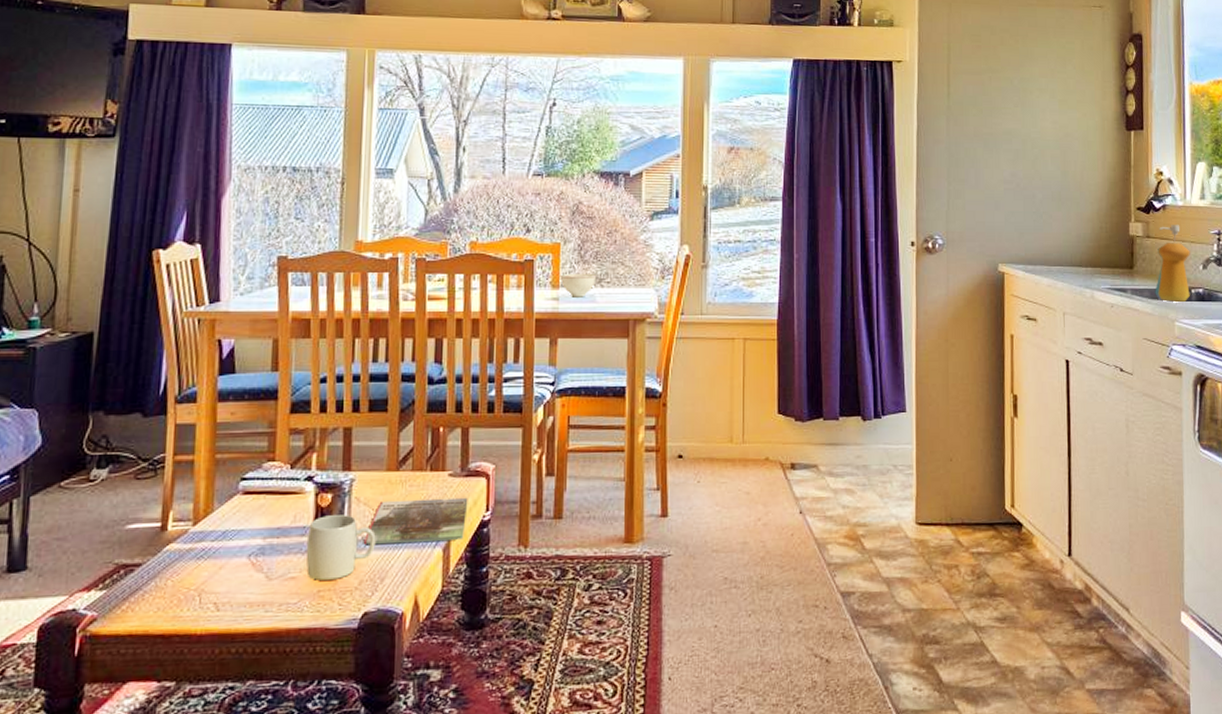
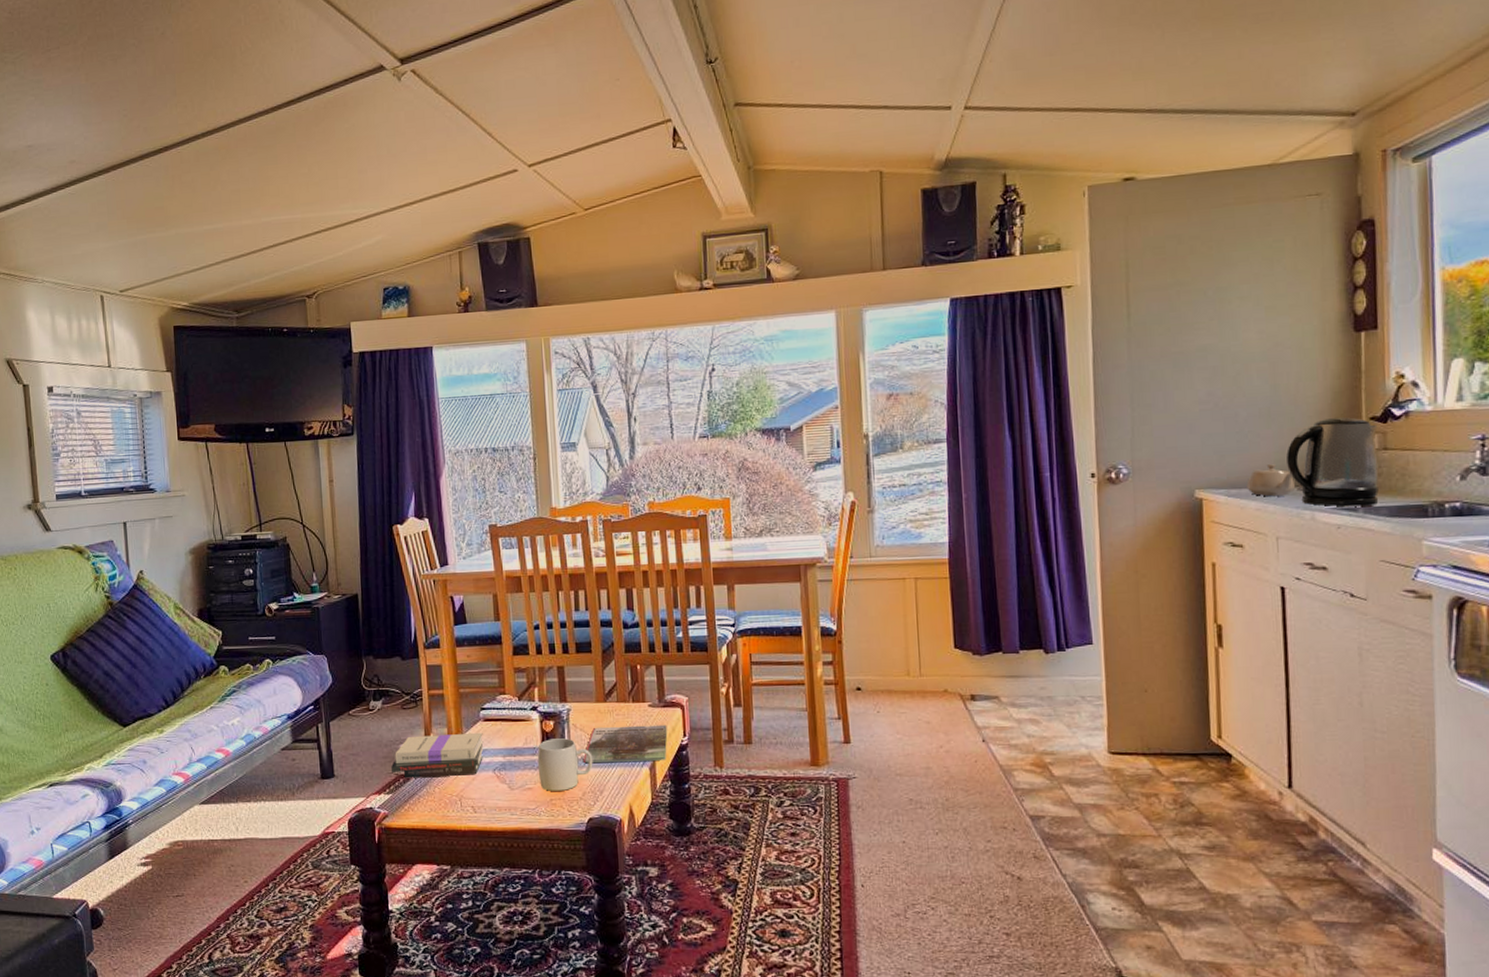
books: none [110,508,240,569] -> present [391,732,484,778]
bowl: present [560,274,597,297] -> none [731,525,767,547]
teapot: none [1040,244,1080,274] -> present [1246,464,1296,497]
kettle: none [1073,206,1143,288] -> present [1286,417,1379,507]
soap dispenser: present [1155,225,1190,302] -> none [1395,432,1443,519]

